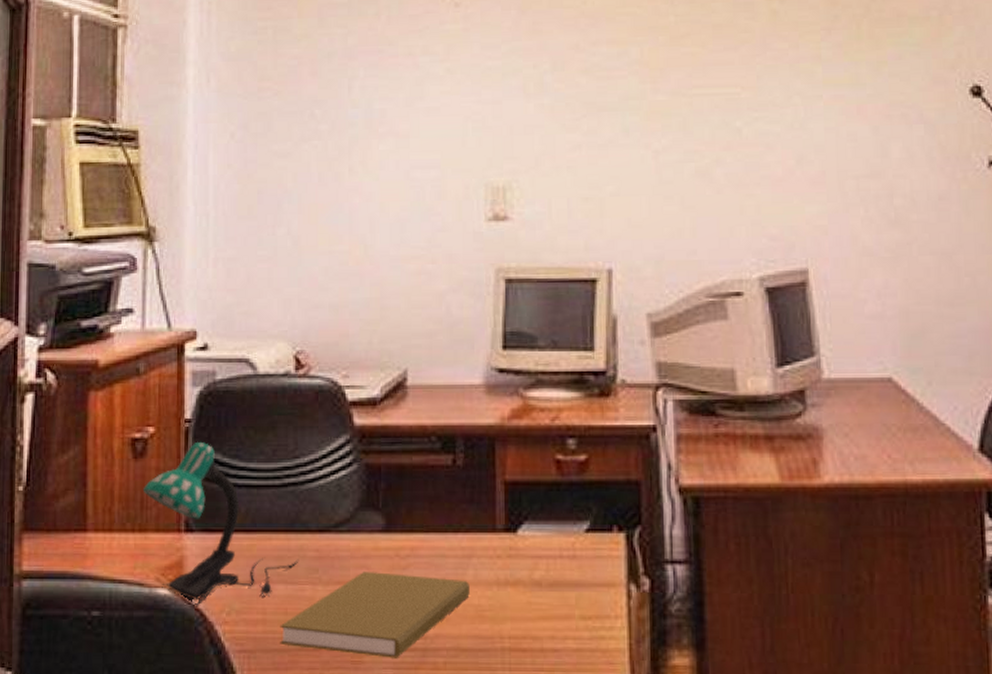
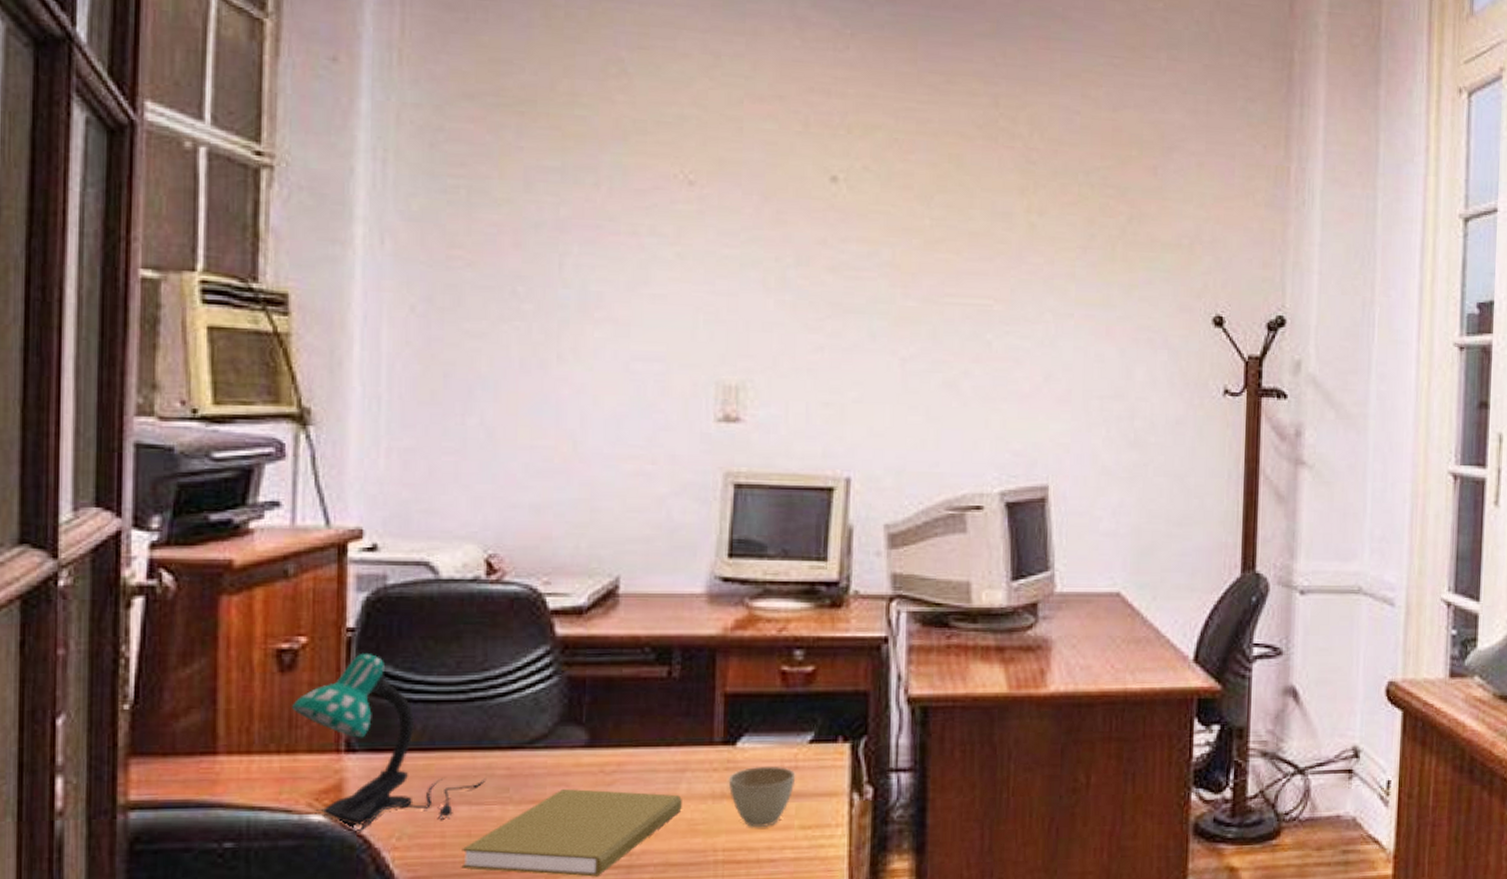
cup: none [511,554,575,617] -> present [728,765,796,828]

